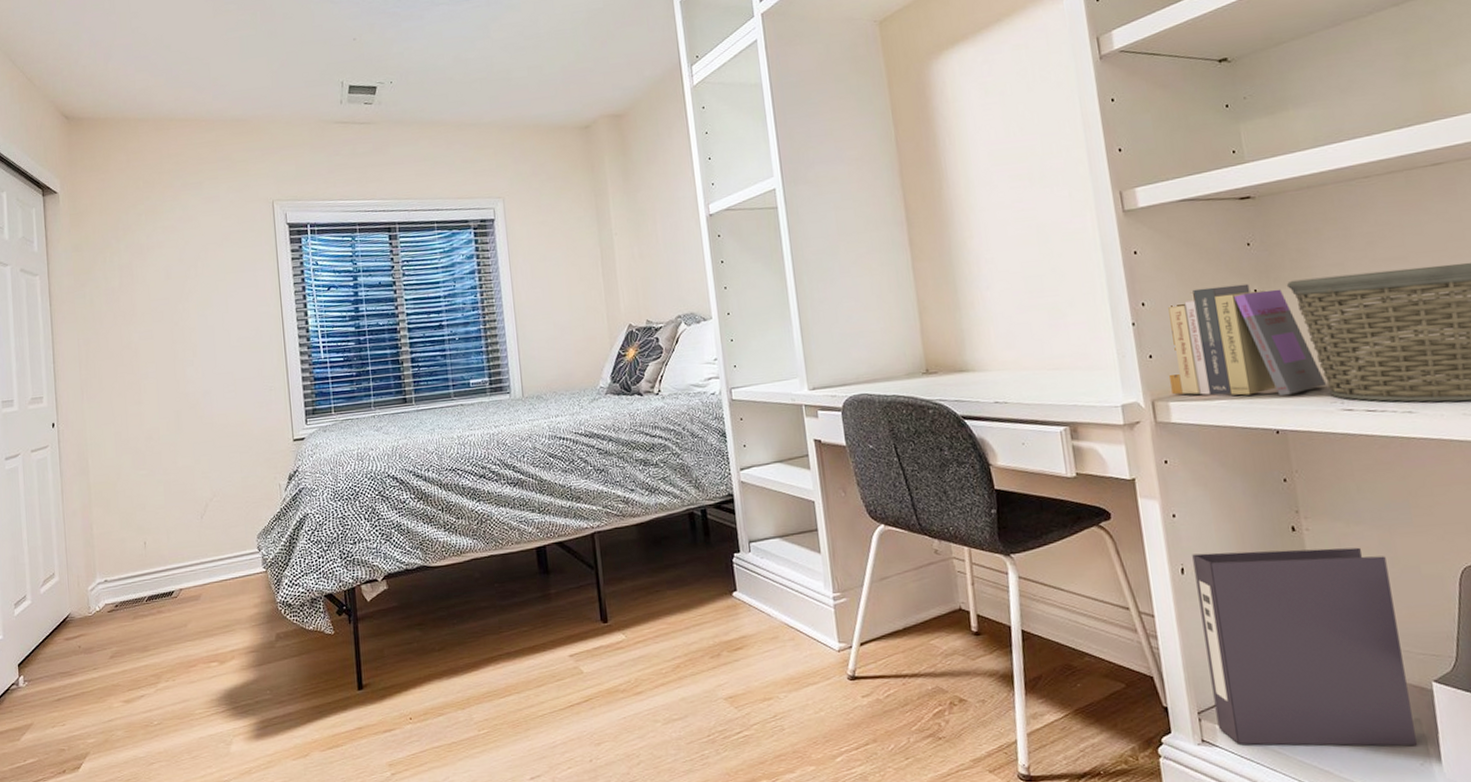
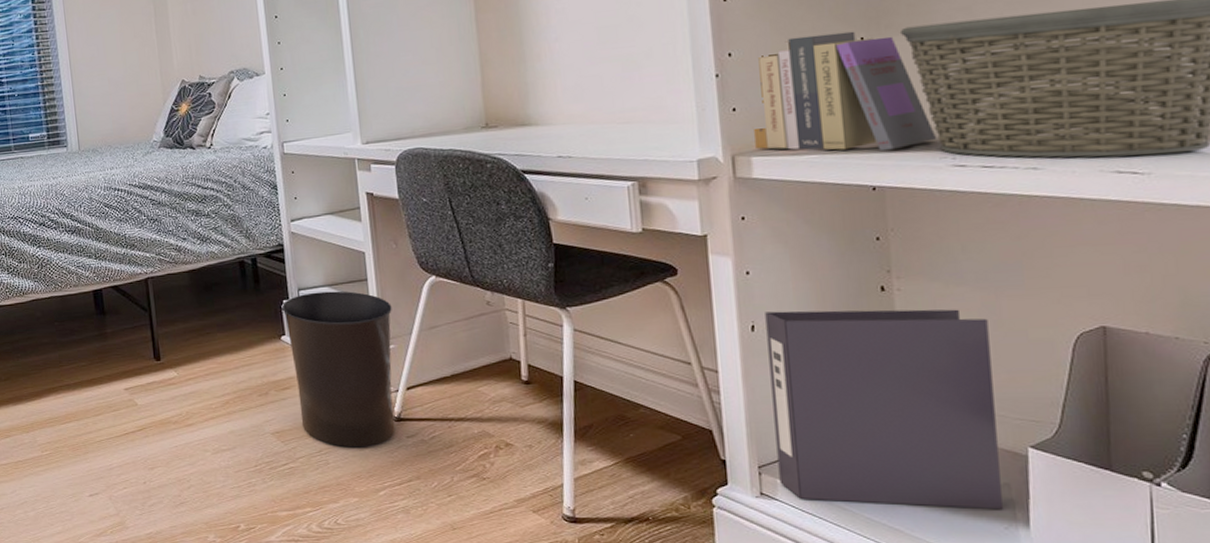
waste bin: none [732,542,850,711] -> present [281,291,395,448]

